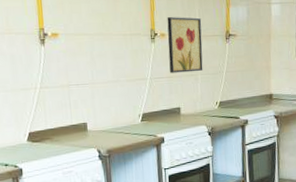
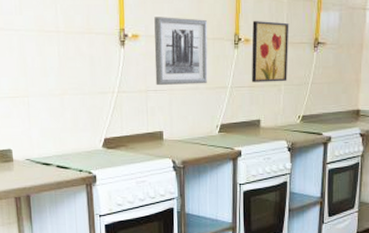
wall art: none [72,16,128,80] -> present [154,17,208,86]

